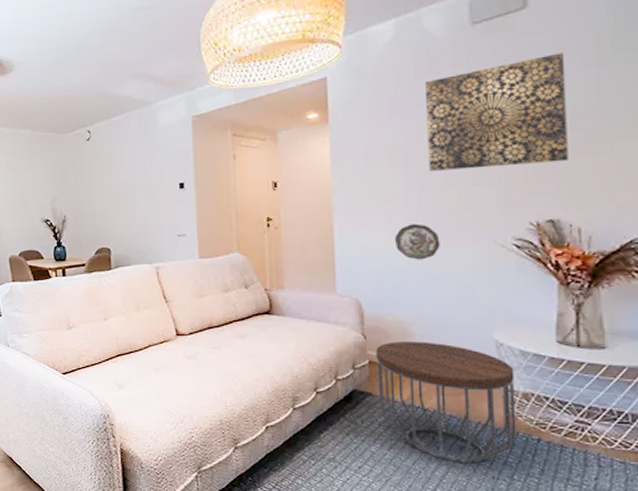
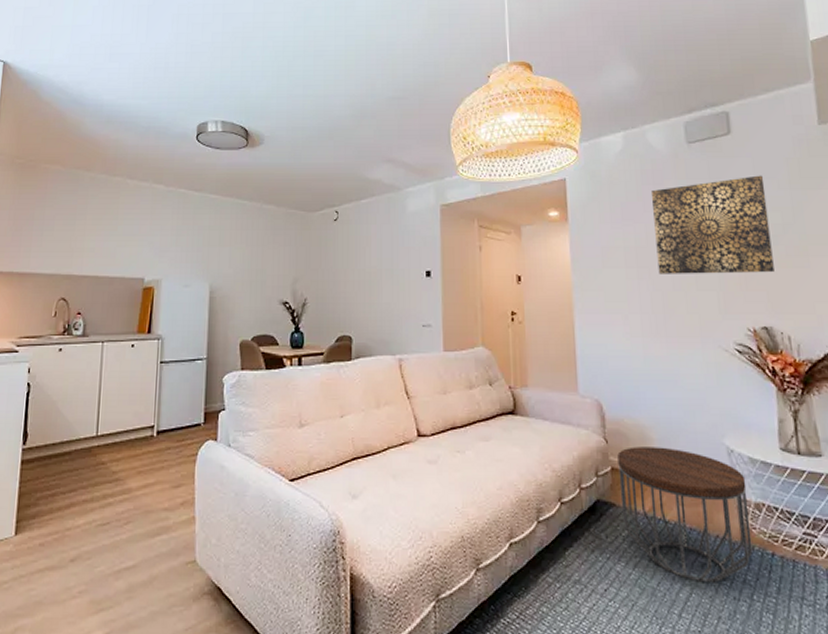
decorative plate: present [394,223,440,260] -> none [630,325,672,362]

